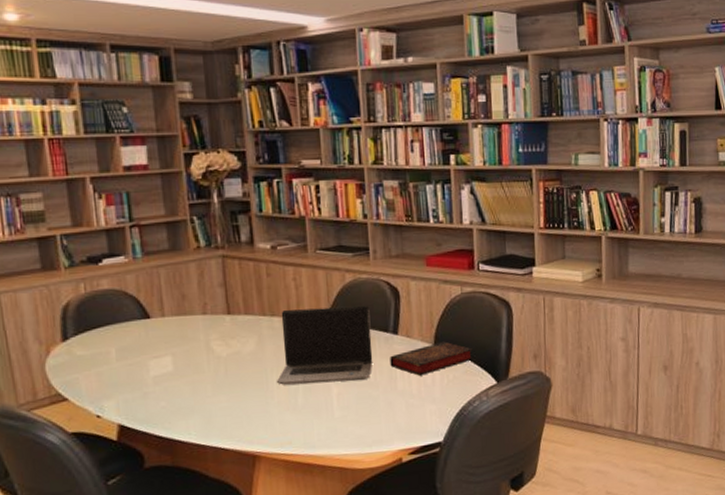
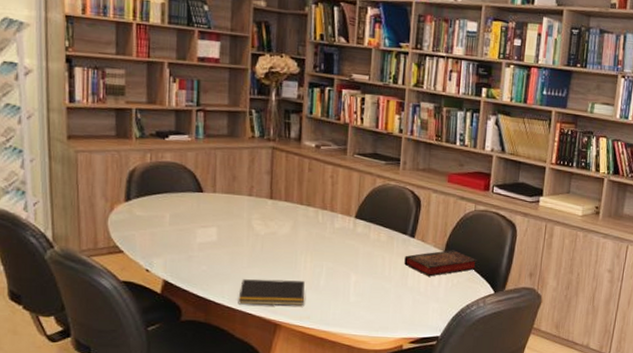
notepad: none [206,402,282,440] -> present [238,279,305,306]
laptop computer: present [276,306,373,385] -> none [303,203,393,273]

